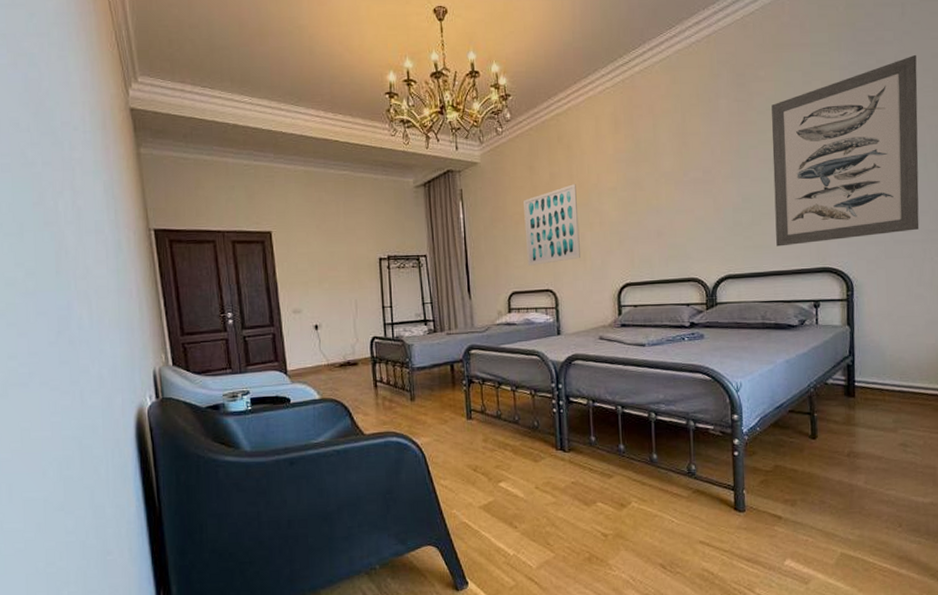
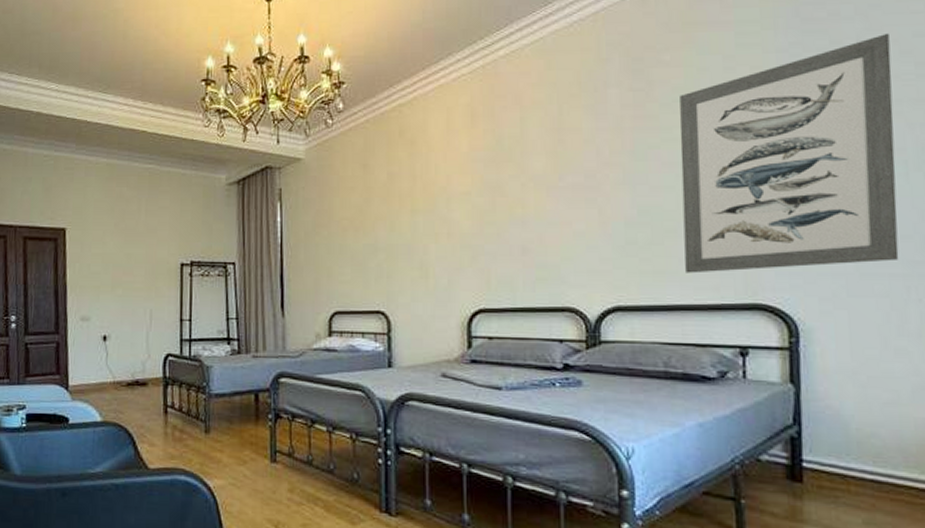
wall art: present [524,184,580,266] -> none [354,186,421,281]

